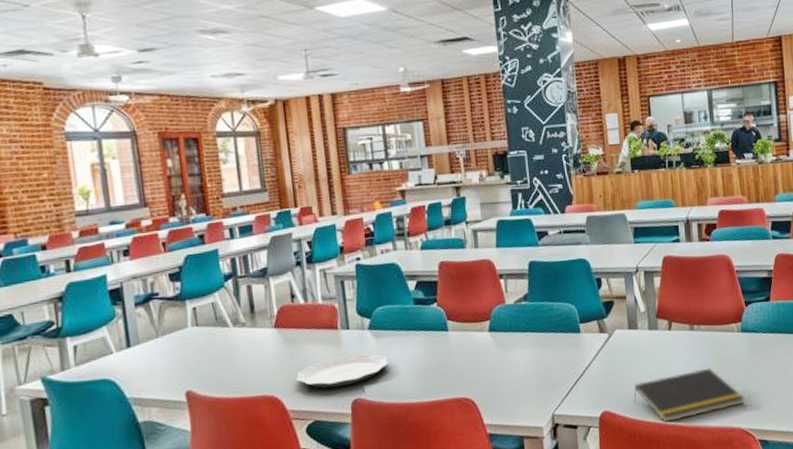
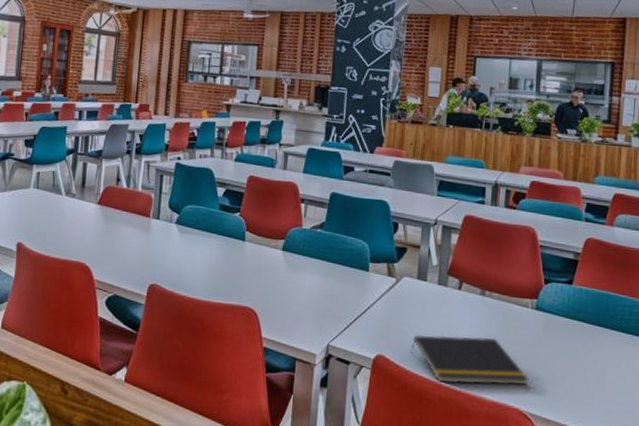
plate: present [296,353,389,388] -> none [107,242,188,270]

